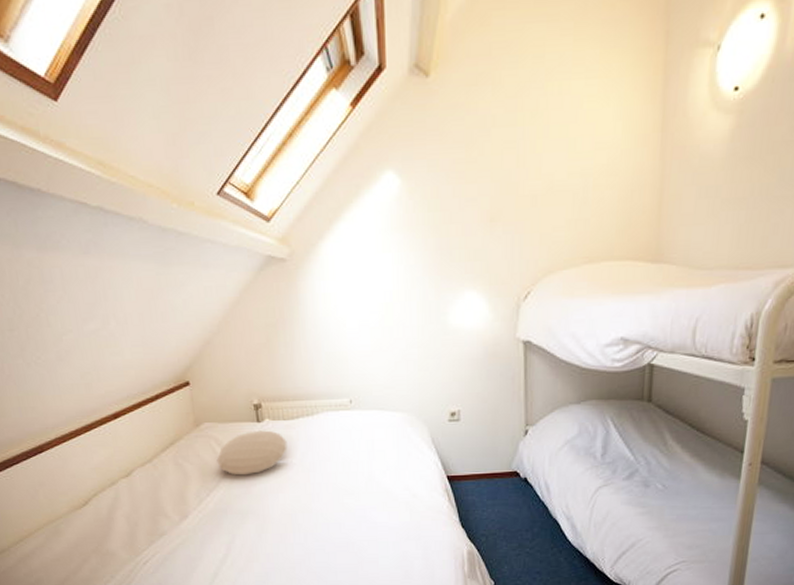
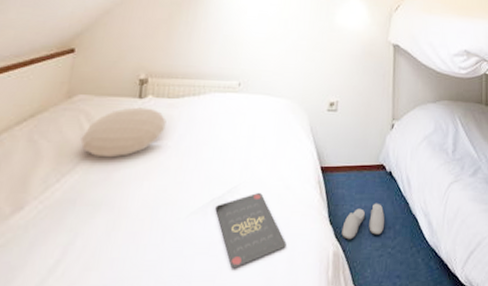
playing card: none [347,501,420,562] -> present [215,193,287,267]
slippers: none [475,508,522,541] -> present [342,203,385,240]

